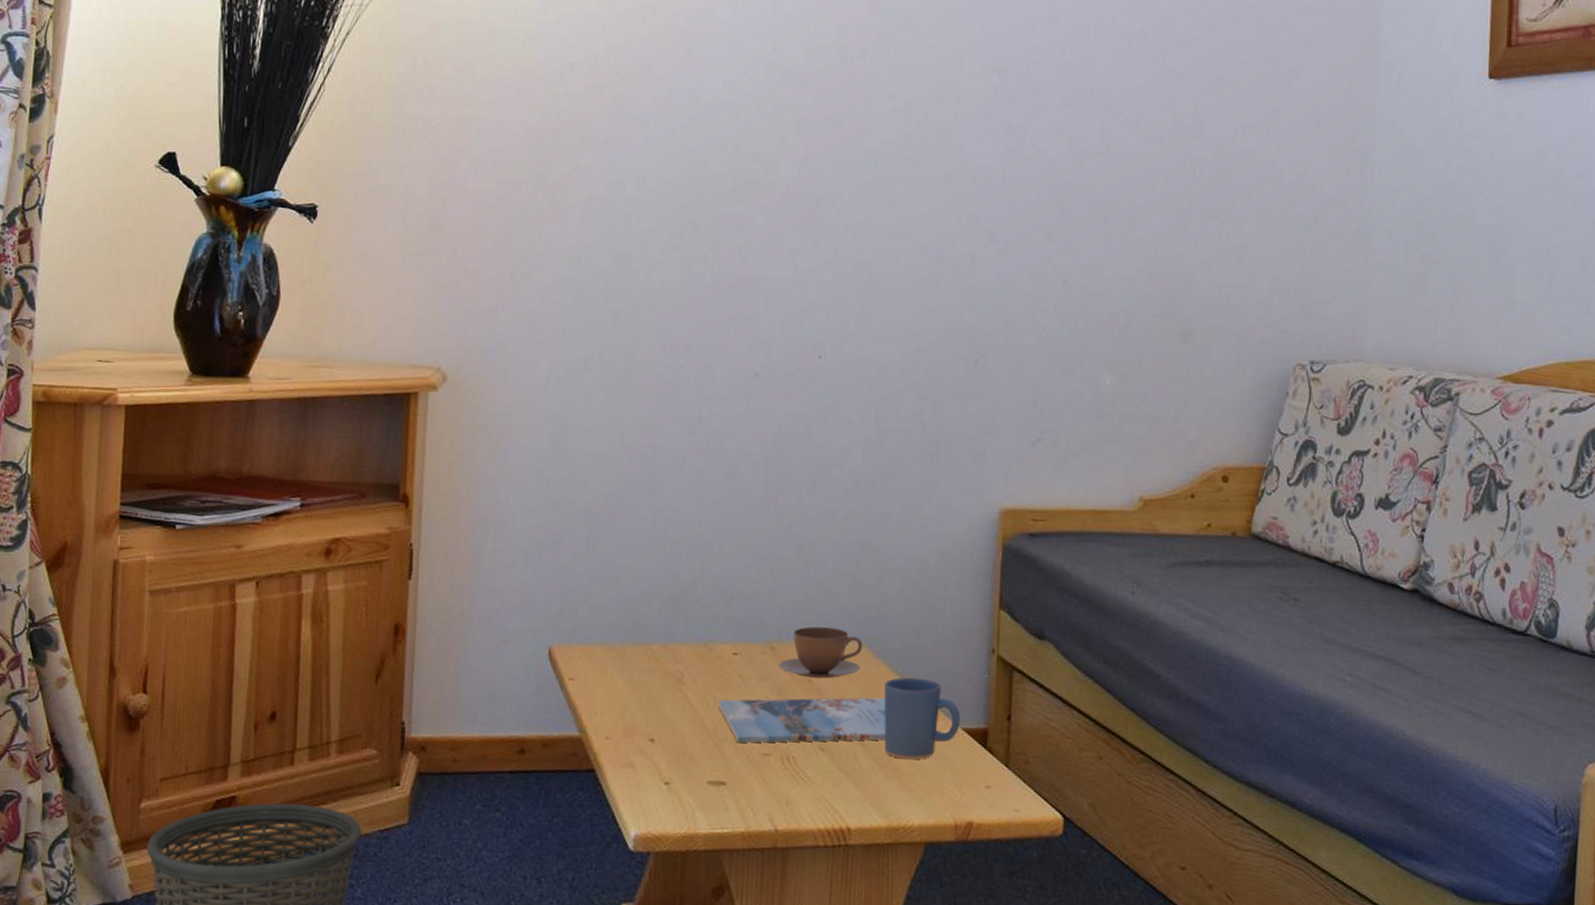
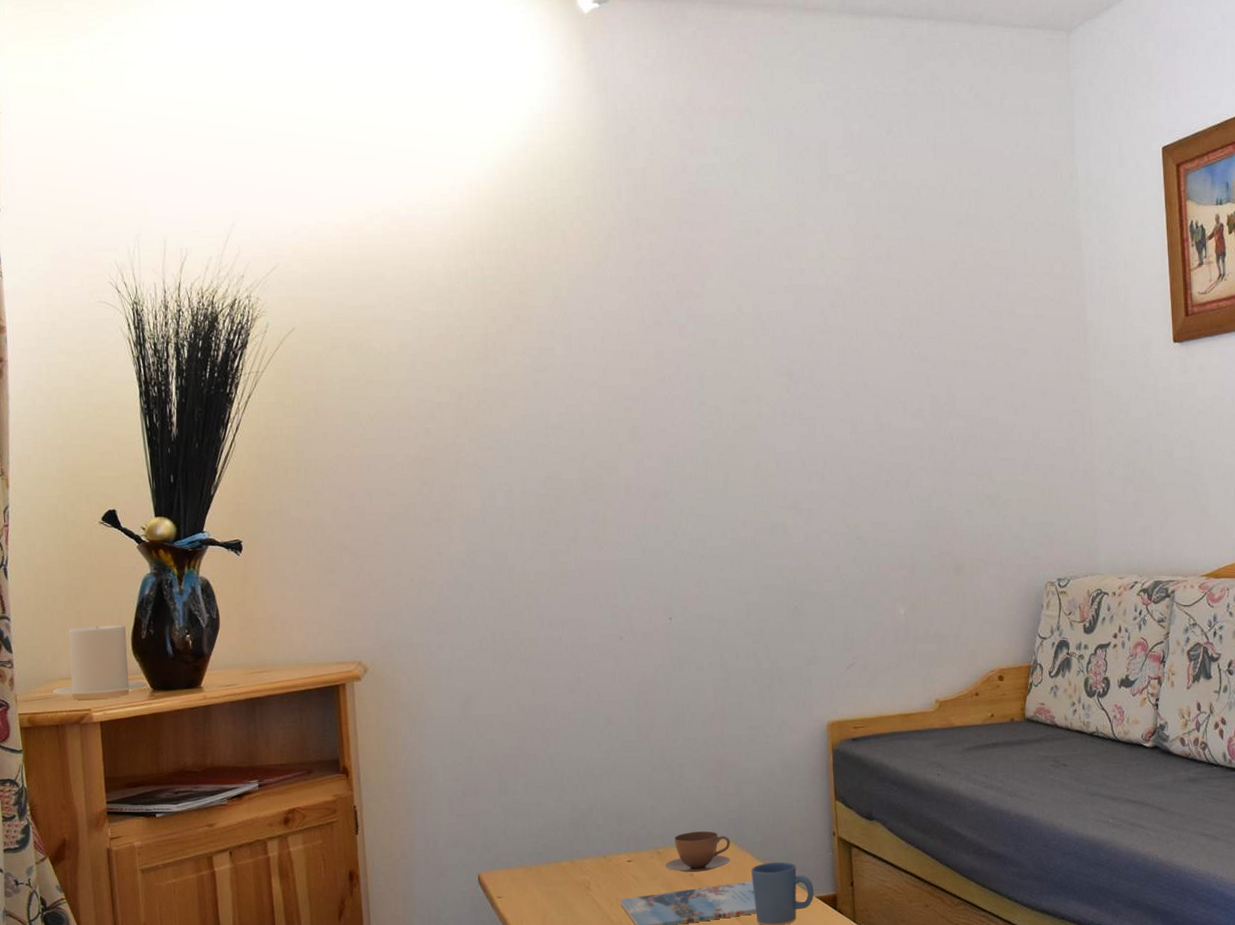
candle: none [75,288,186,379] -> present [52,625,147,700]

